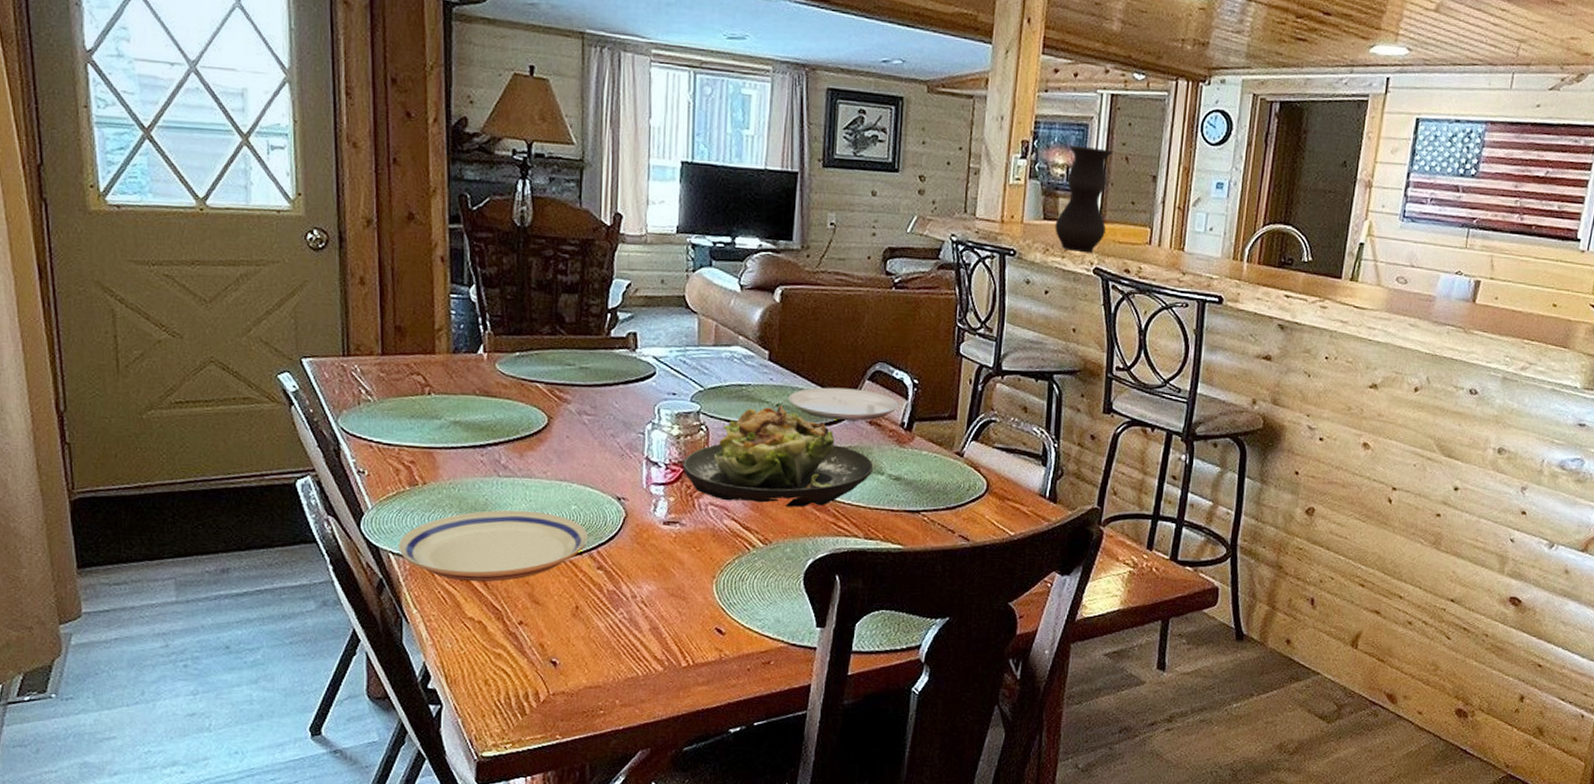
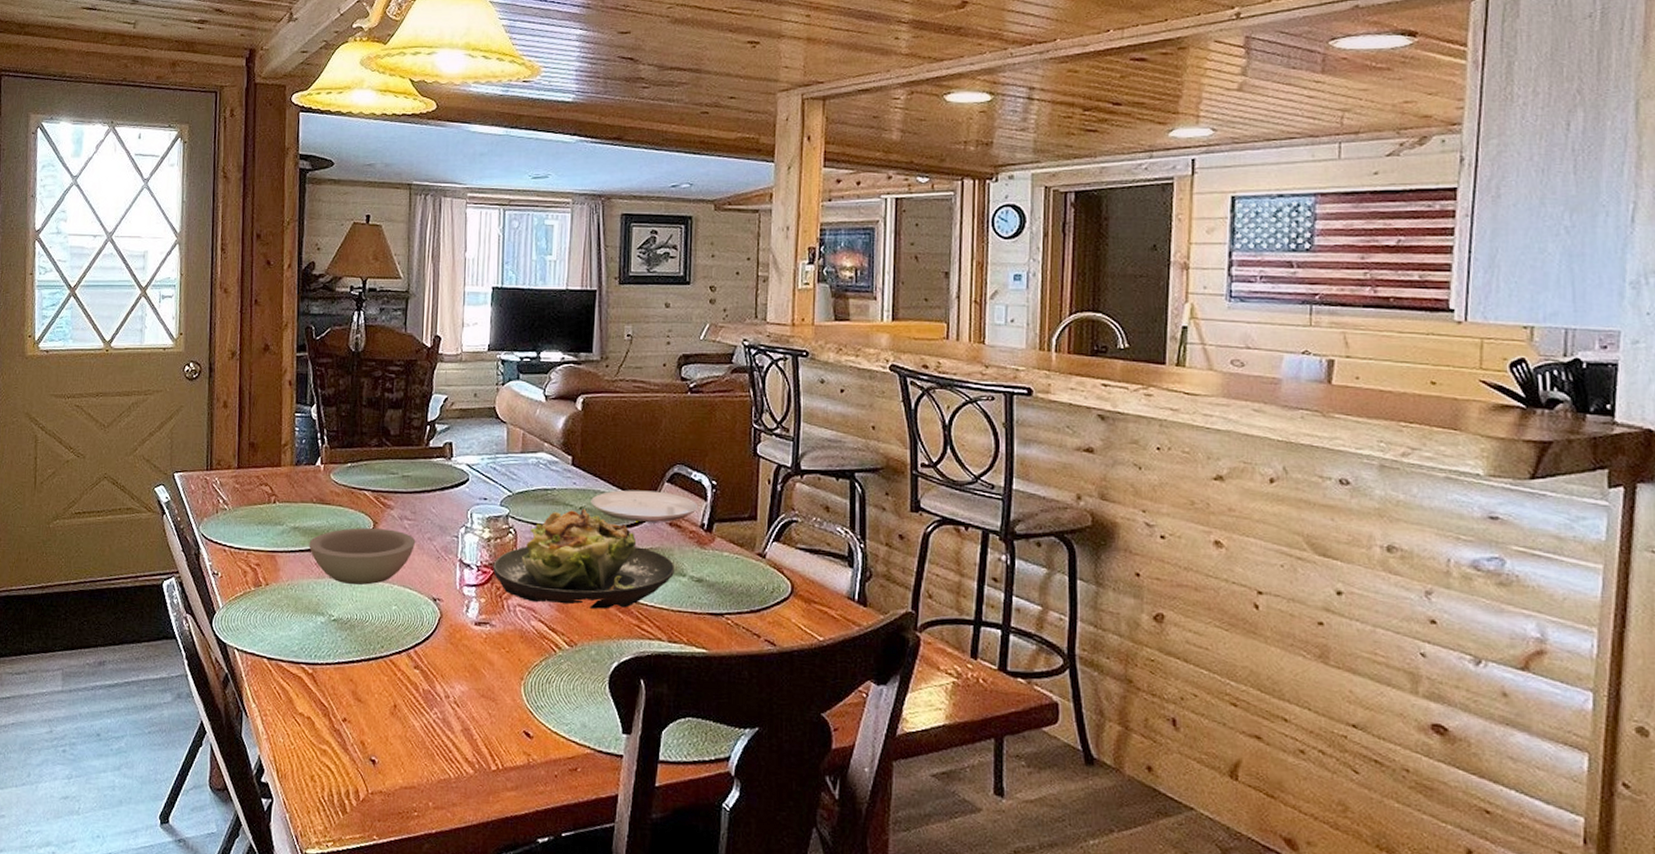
plate: present [399,509,587,582] -> none [243,609,406,679]
bowl: none [473,423,597,484] -> present [309,528,416,585]
vase: present [1055,146,1114,252] -> none [847,249,902,350]

